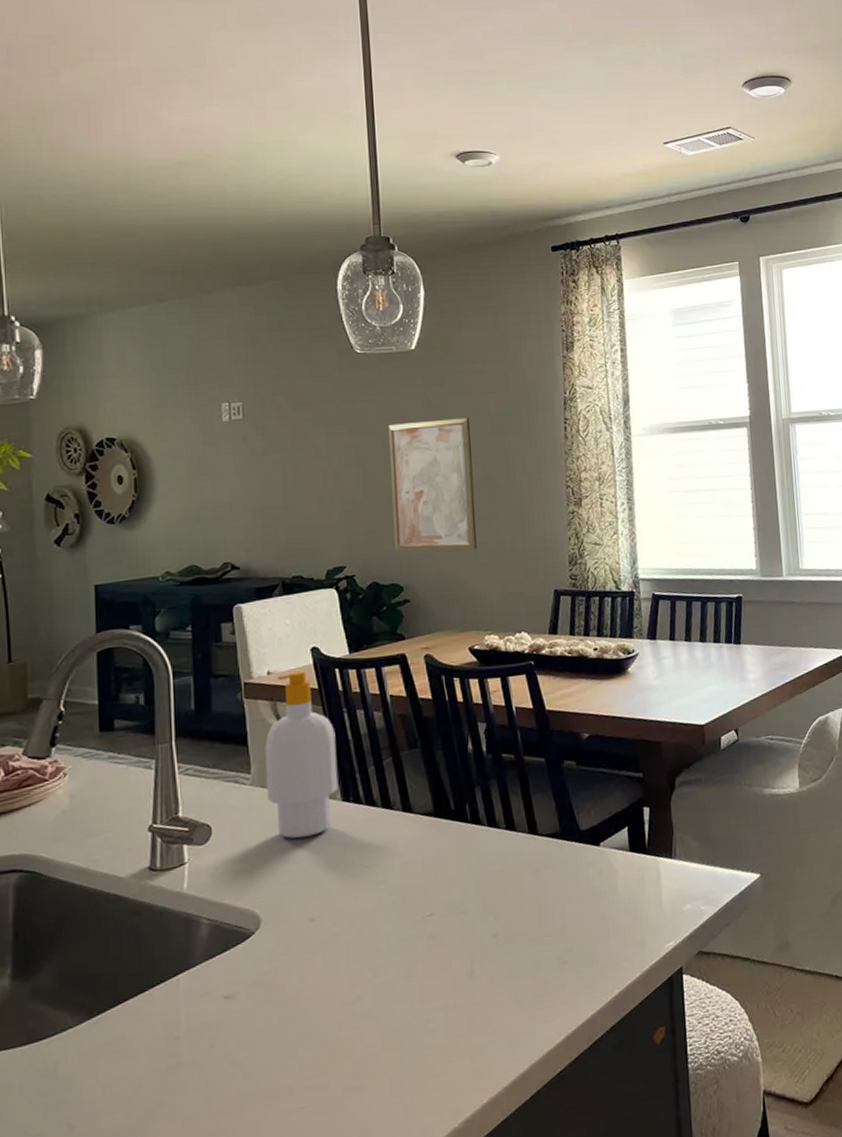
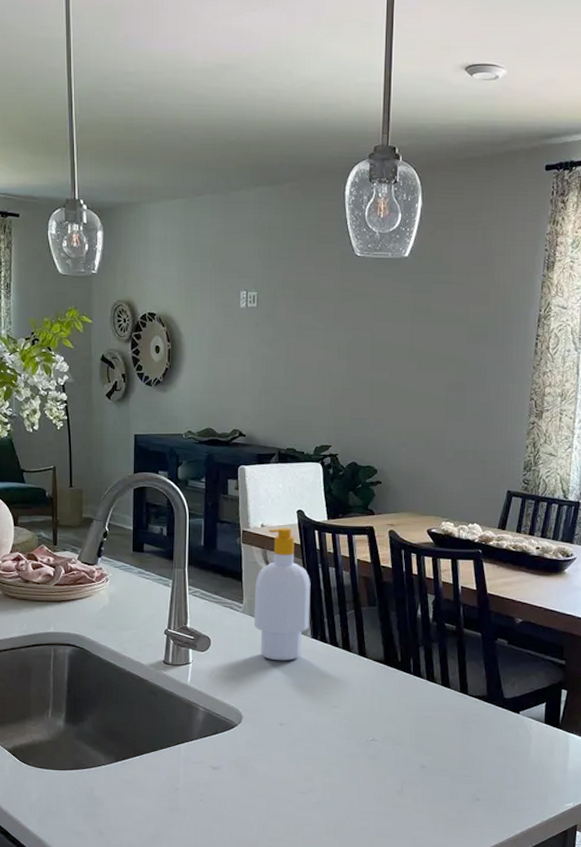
wall art: present [388,417,477,551] -> none [374,324,450,445]

